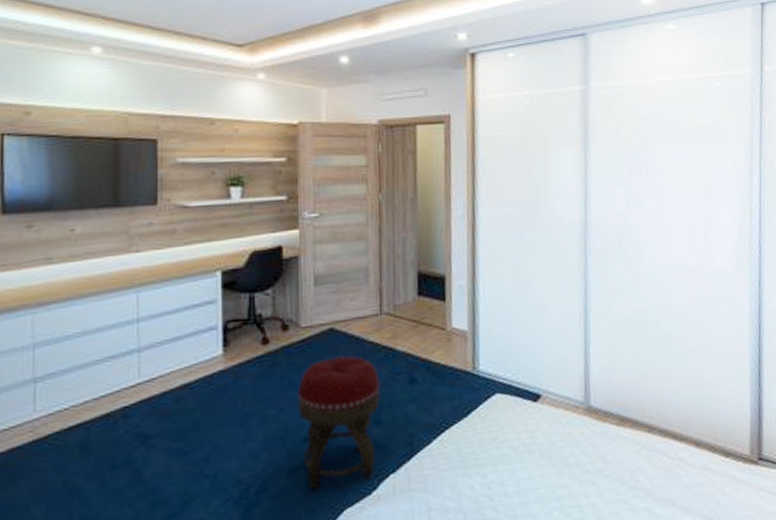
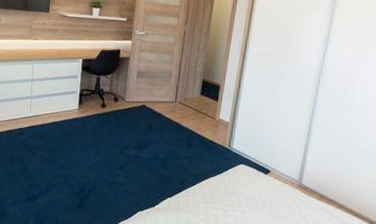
footstool: present [296,355,380,490] -> none [118,122,169,198]

